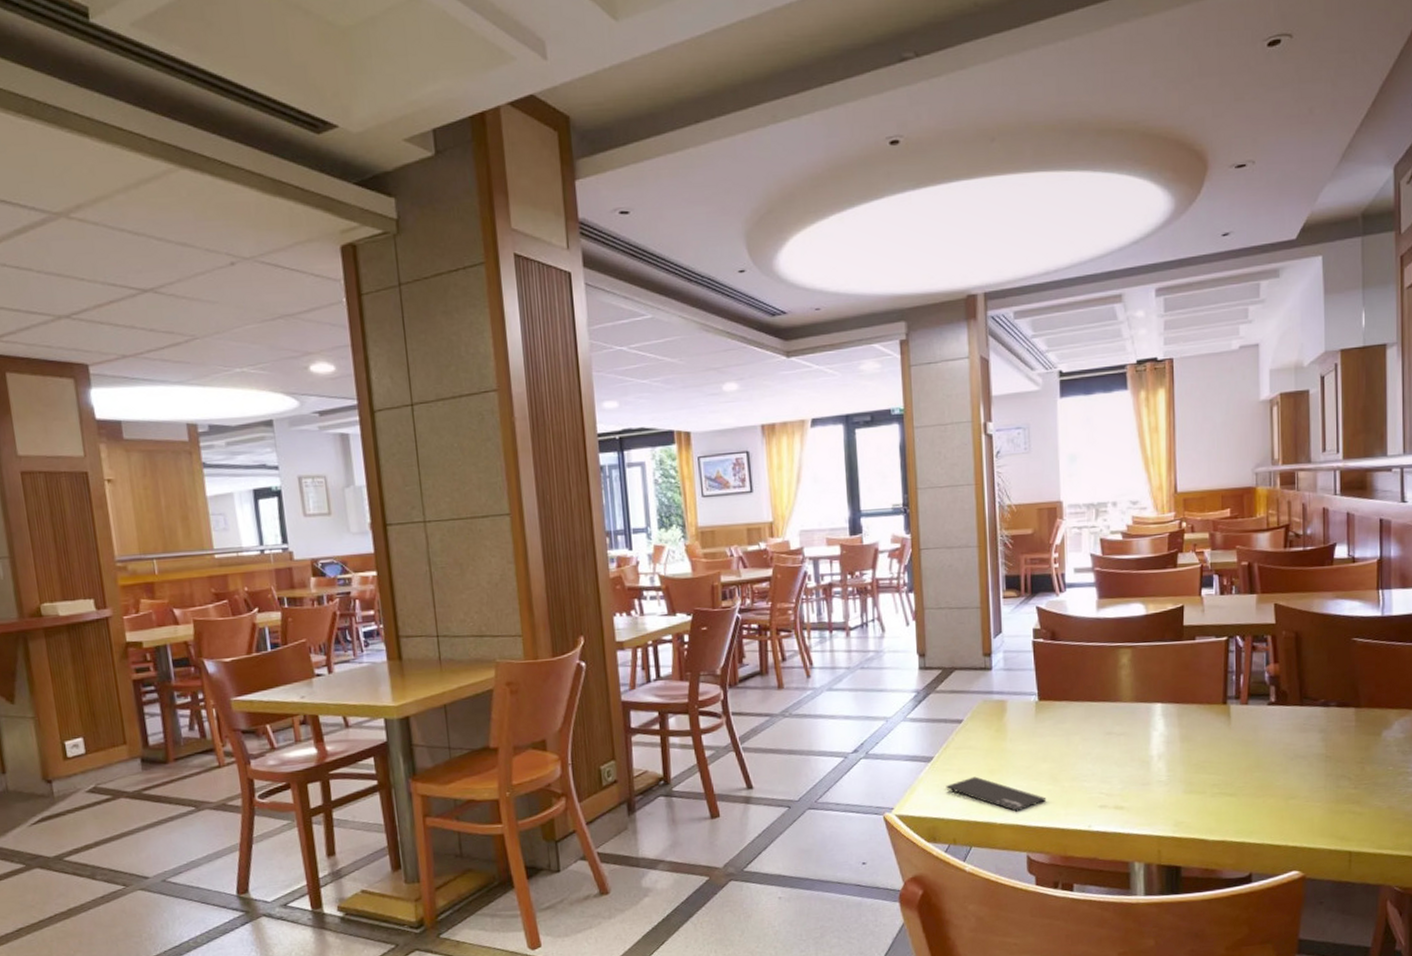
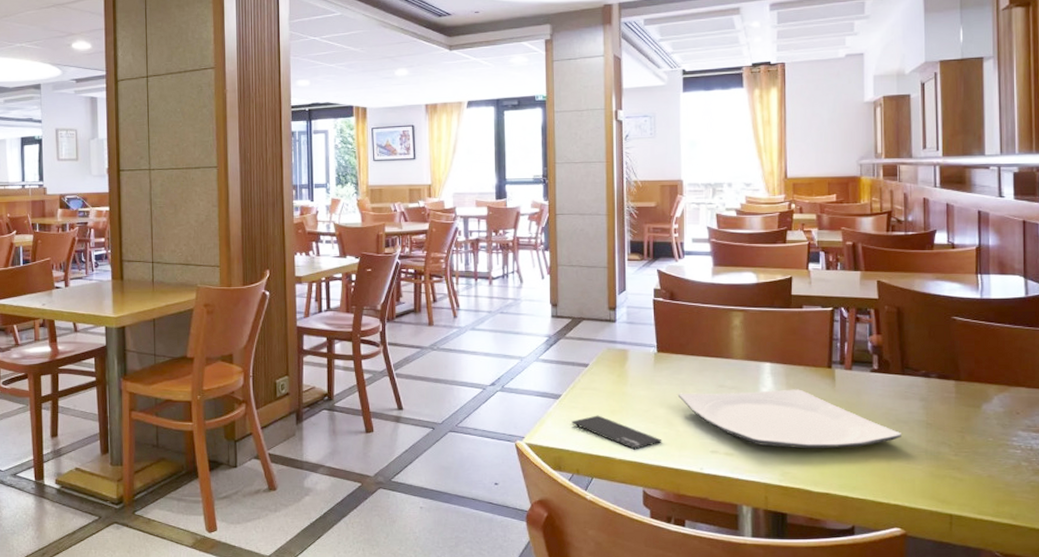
plate: none [1062,730,1300,796] -> present [677,389,901,449]

